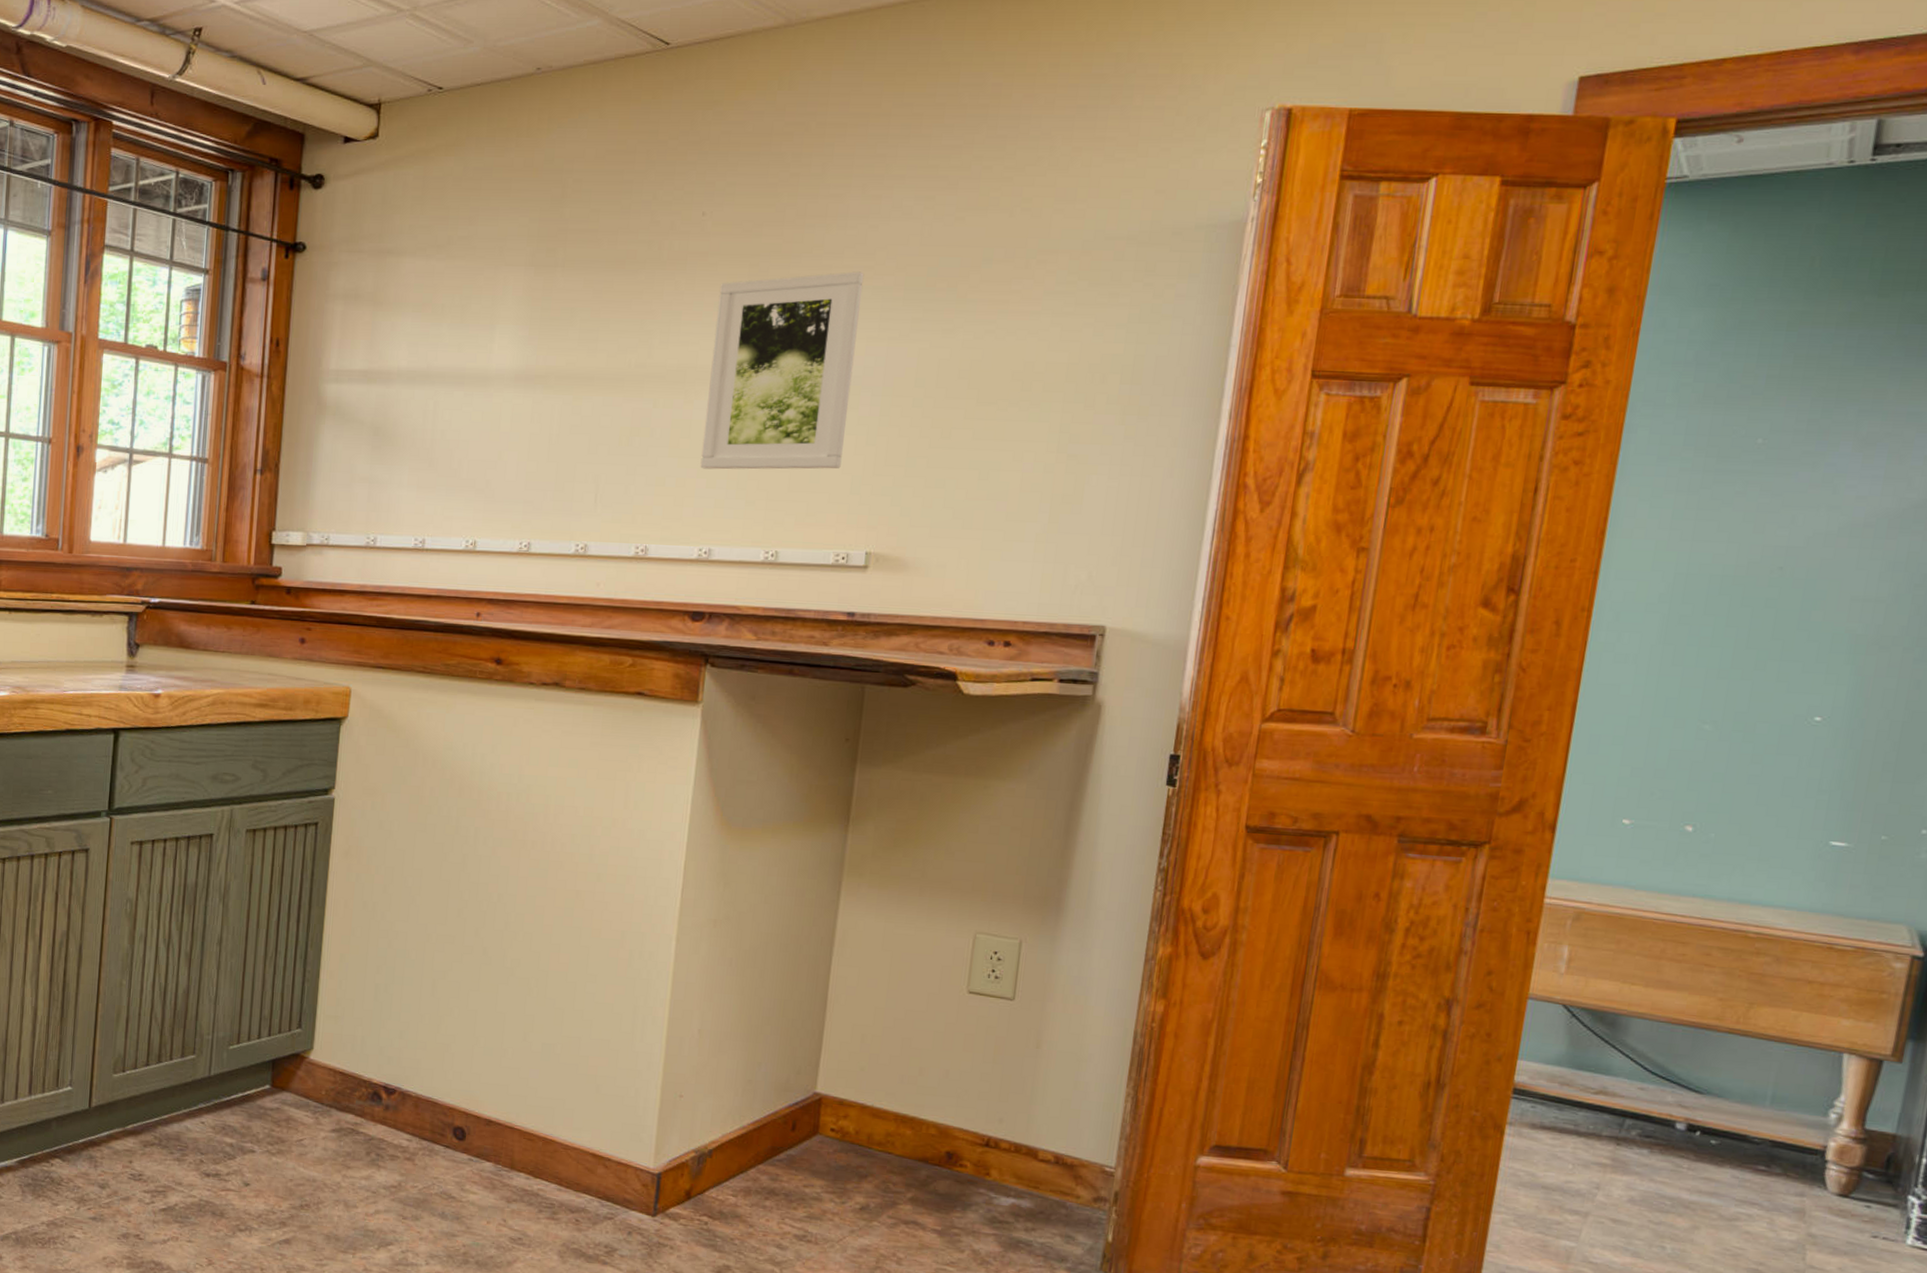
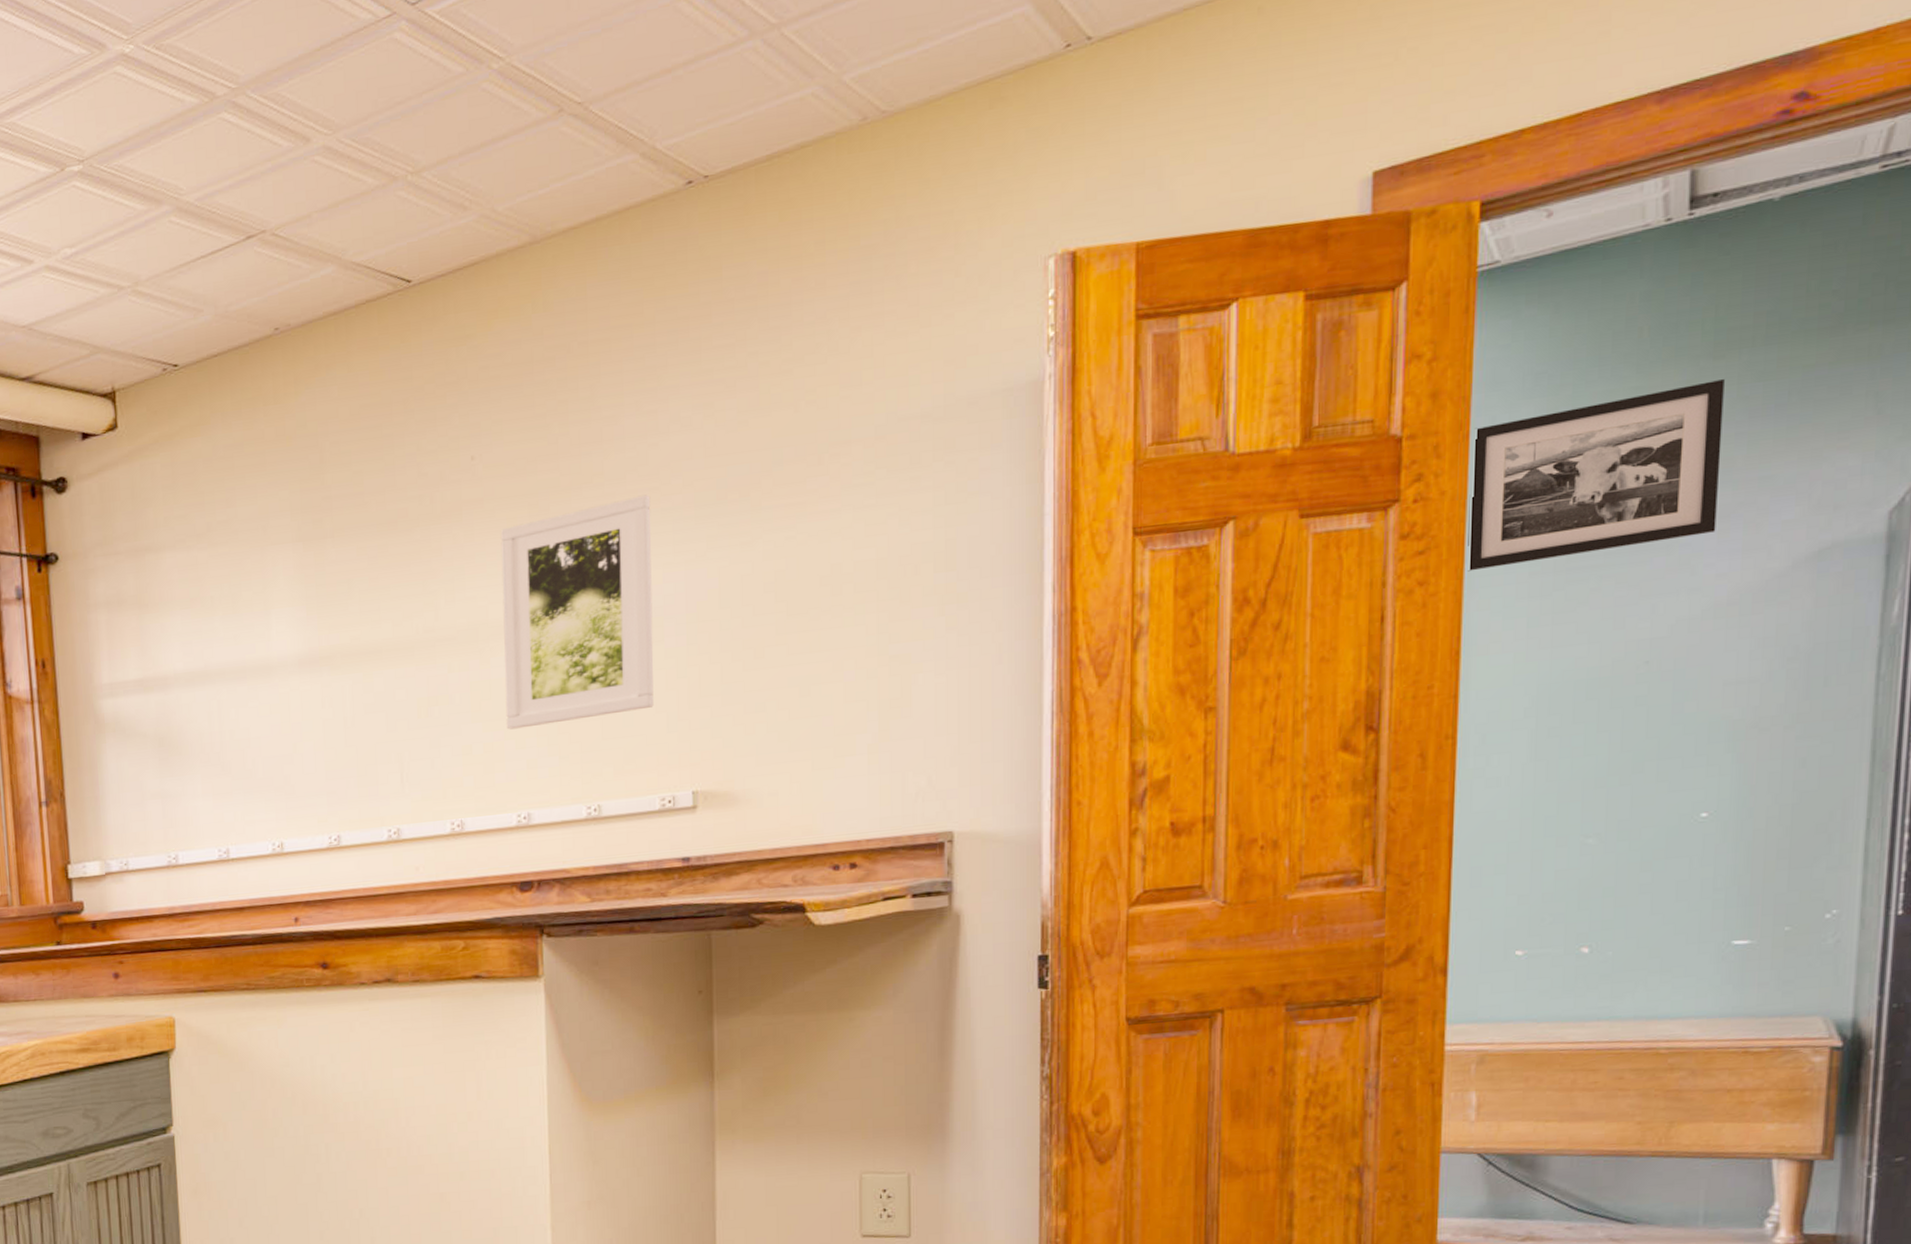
picture frame: none [1621,316,1886,459] -> present [1467,379,1725,572]

